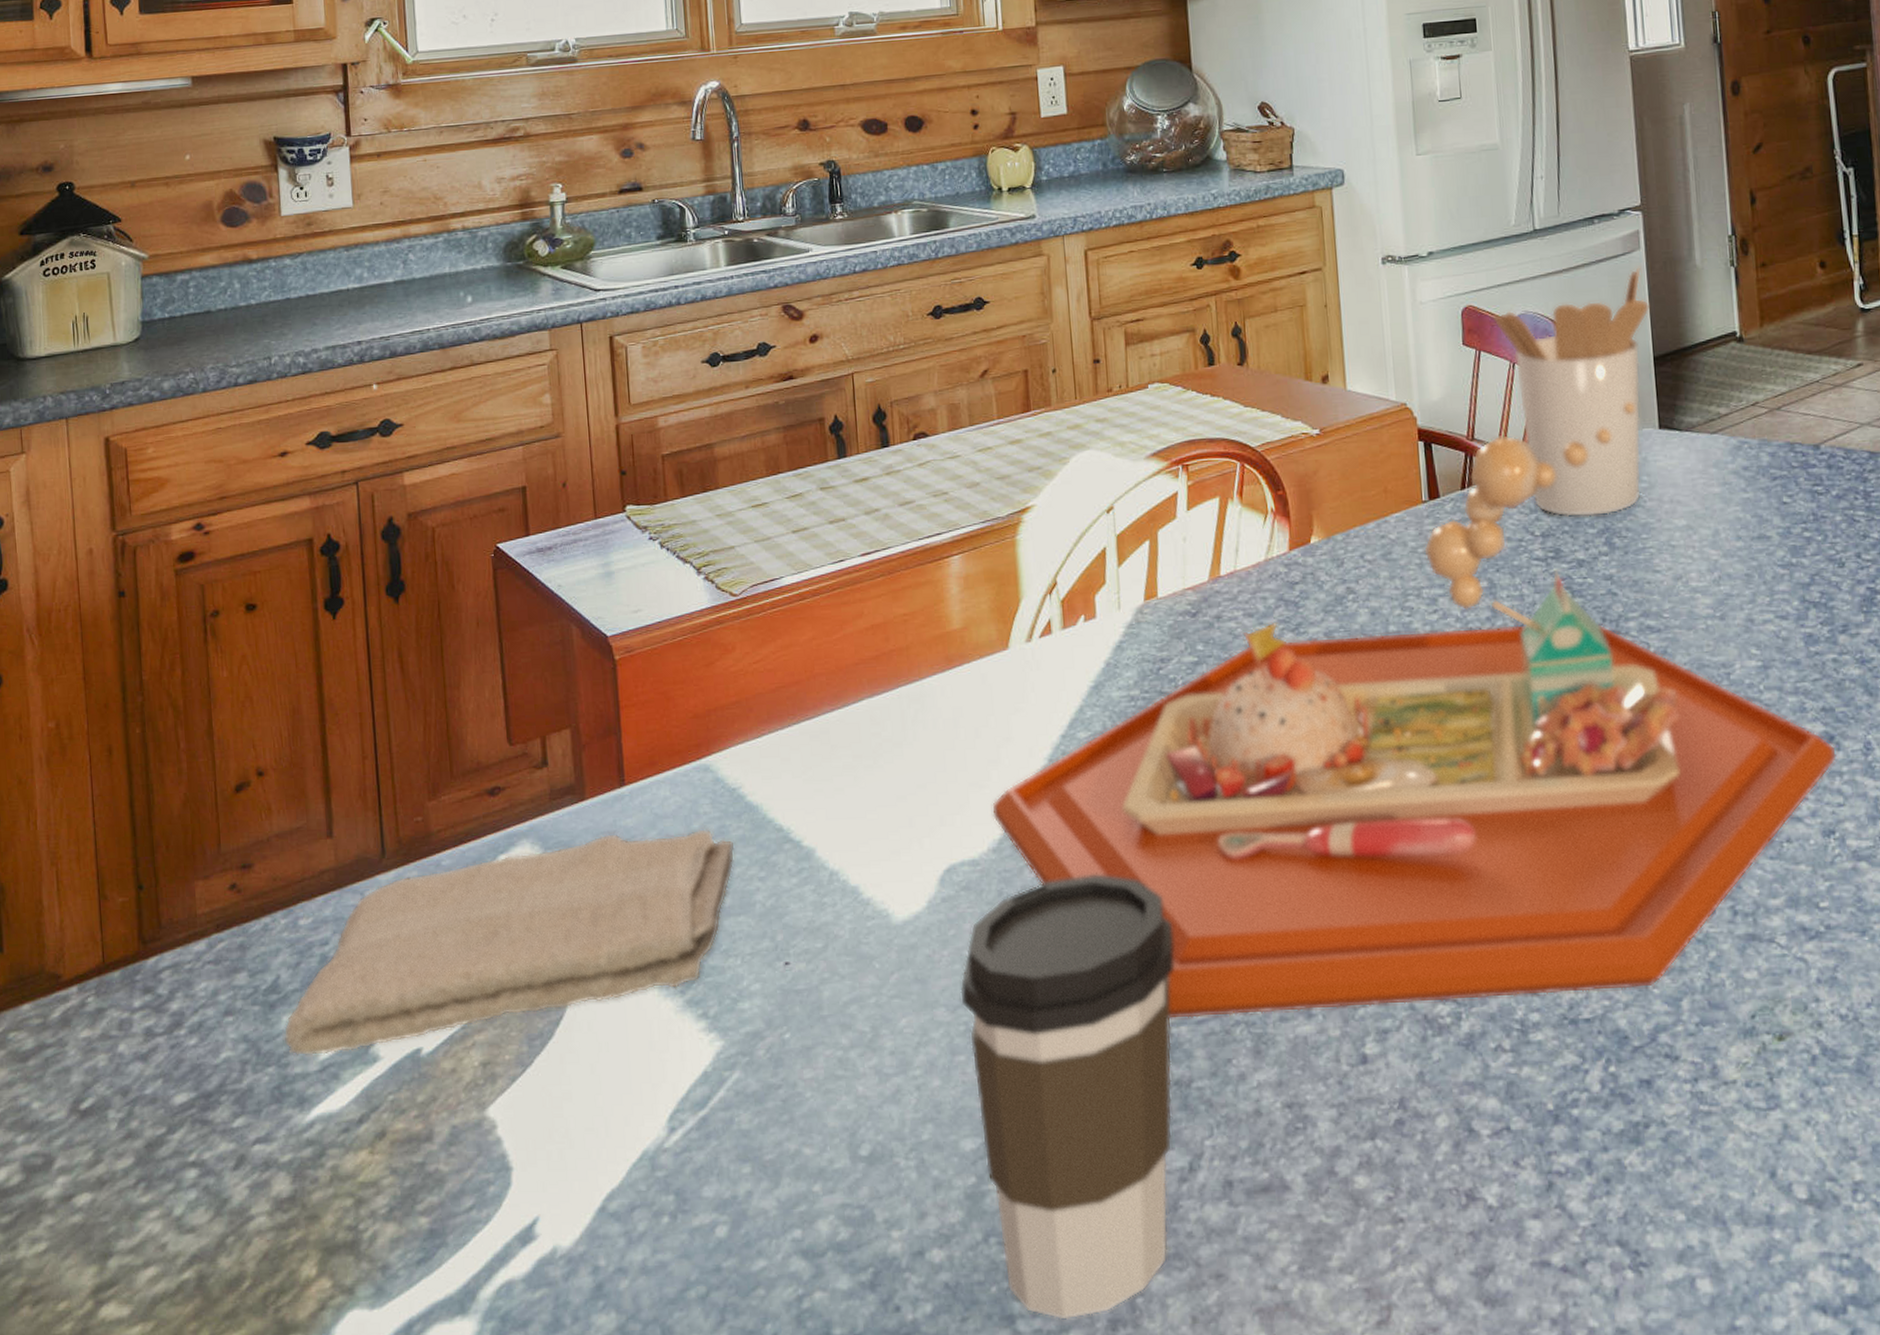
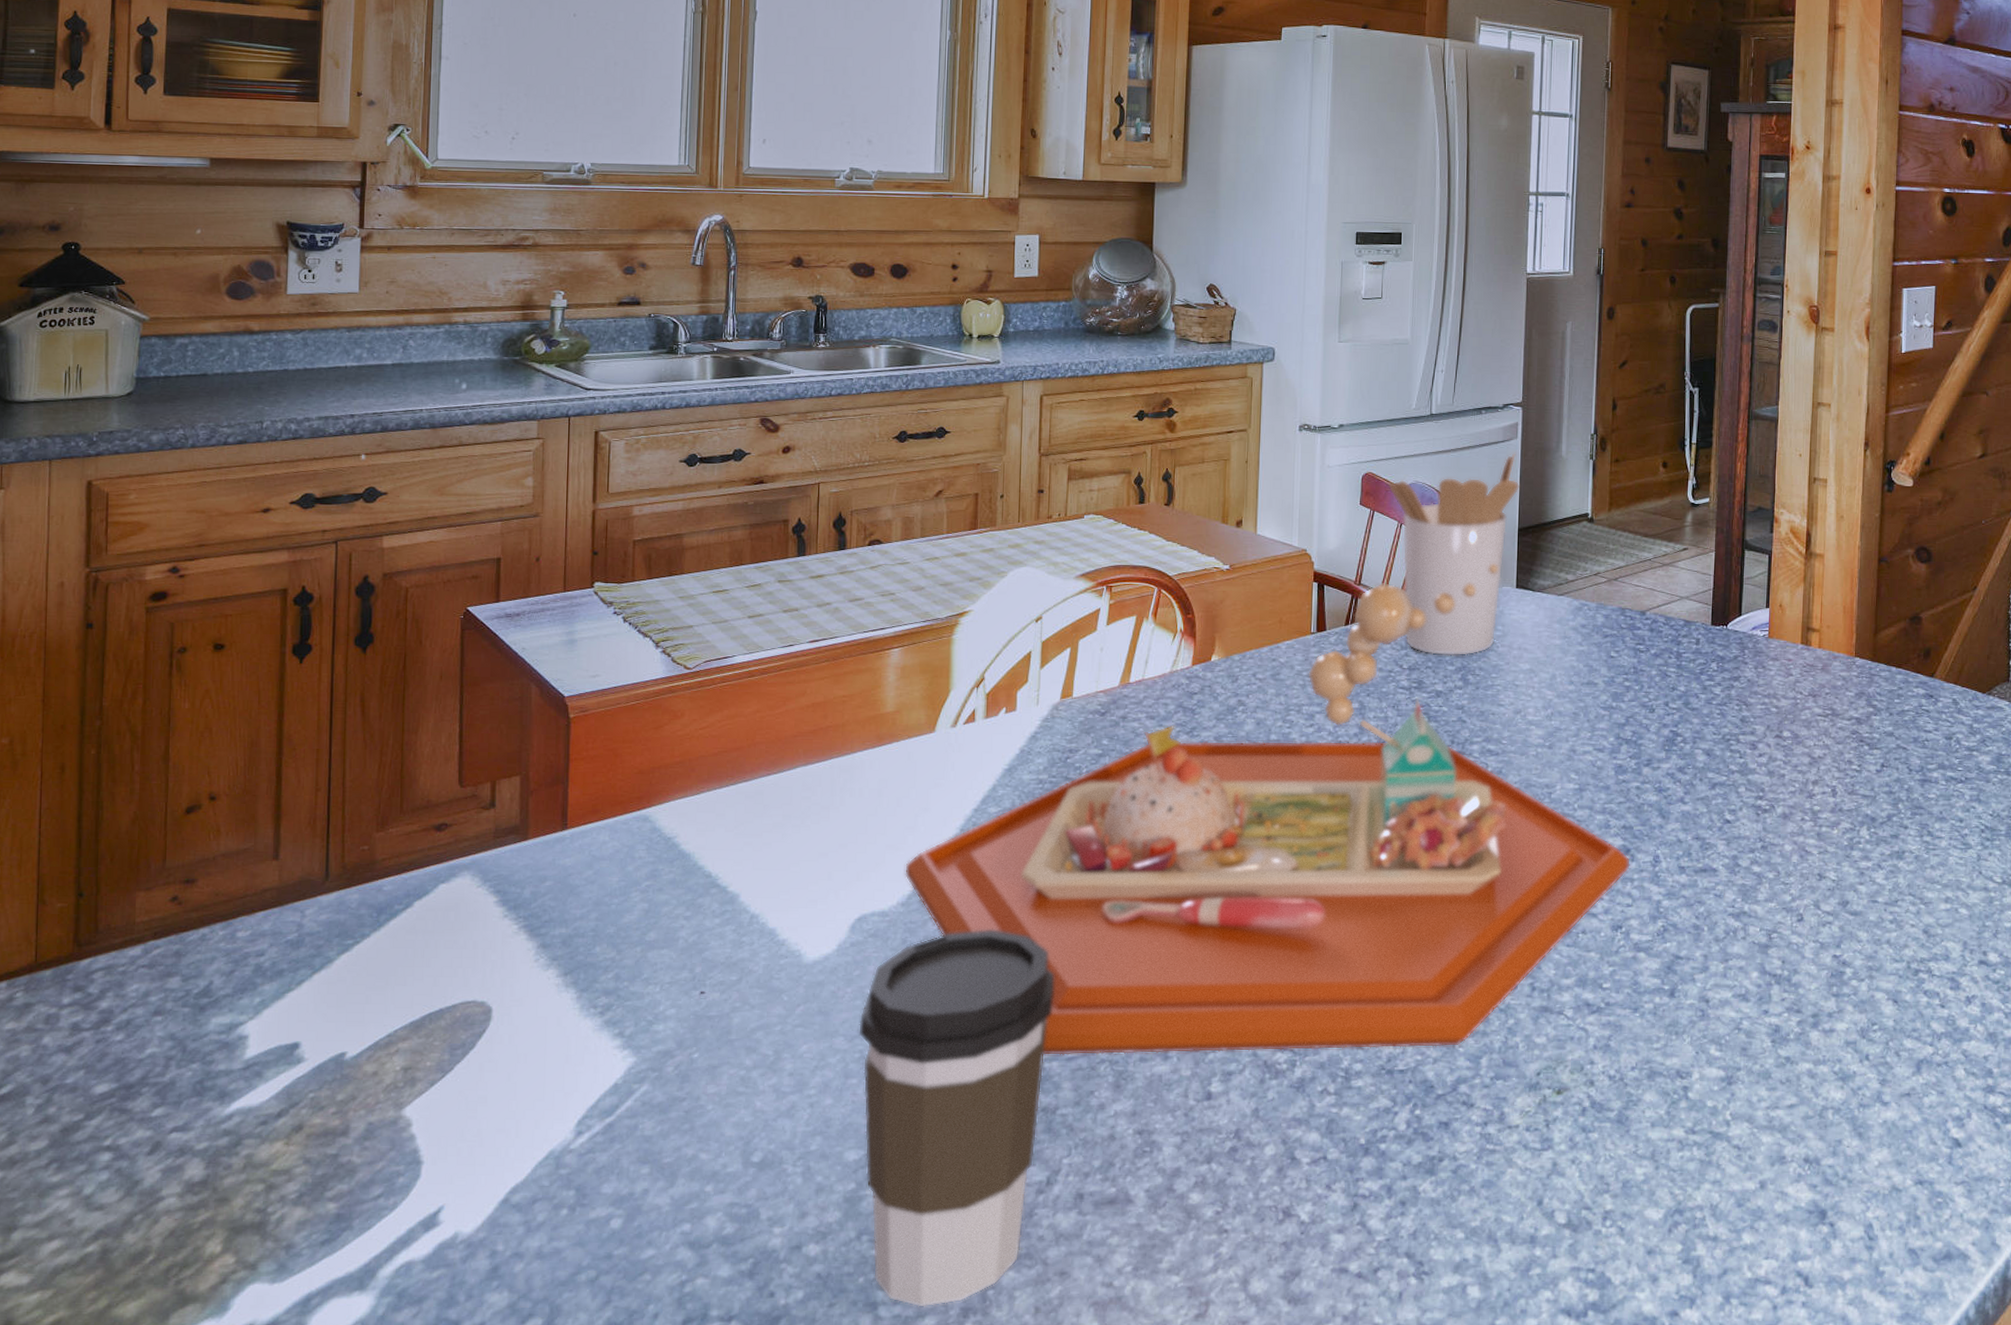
washcloth: present [283,829,735,1057] -> none [211,871,665,1055]

